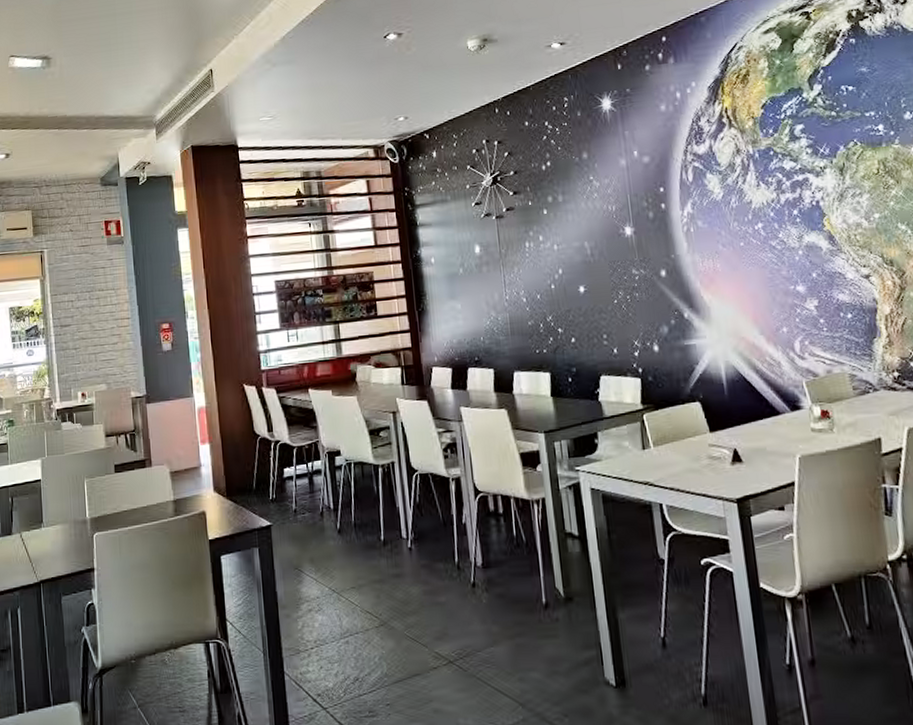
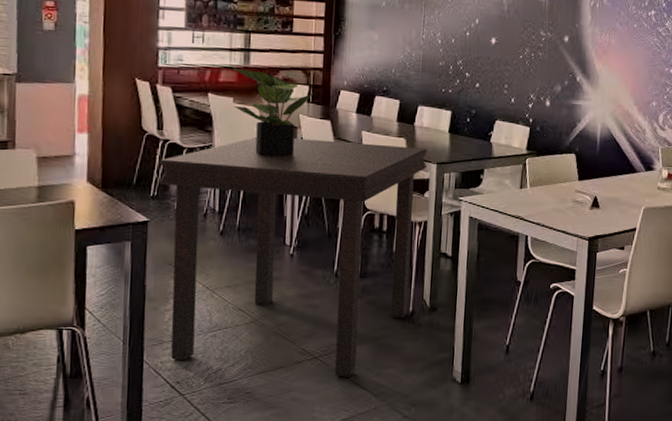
dining table: none [274,416,541,684] -> present [159,137,427,377]
potted plant: none [326,358,407,447] -> present [232,66,315,157]

